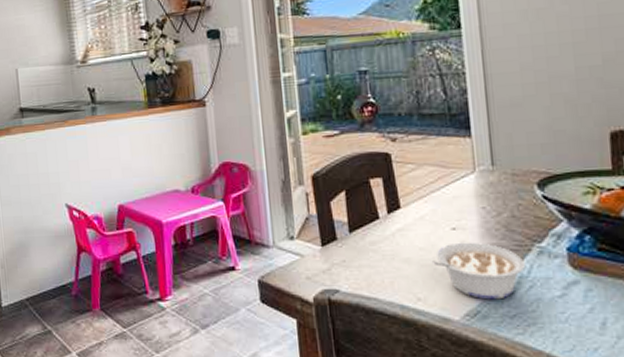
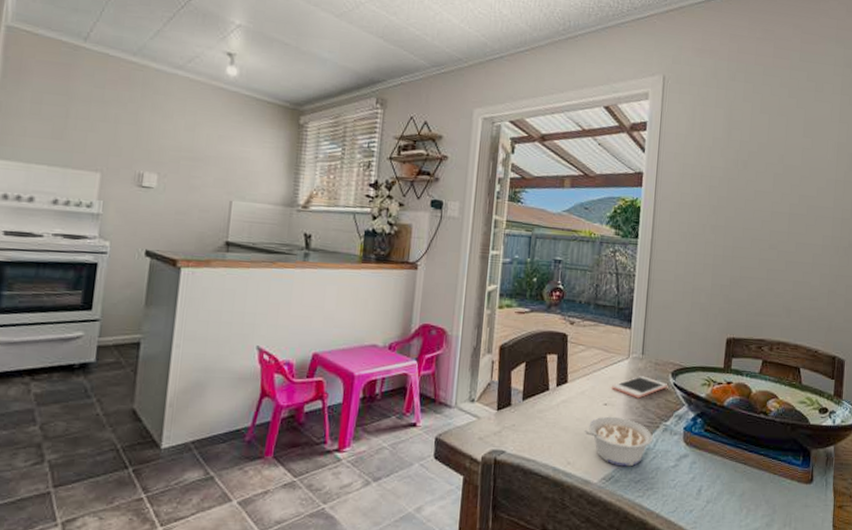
cell phone: none [458,191,534,218] -> present [612,376,667,399]

